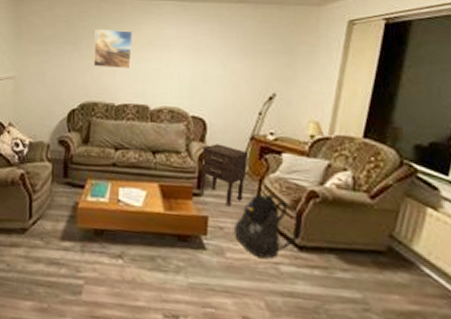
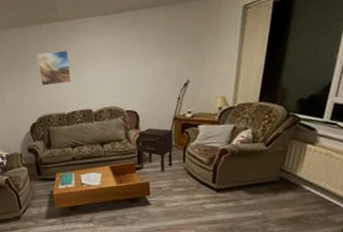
backpack: present [235,193,302,259] -> none [169,157,218,202]

